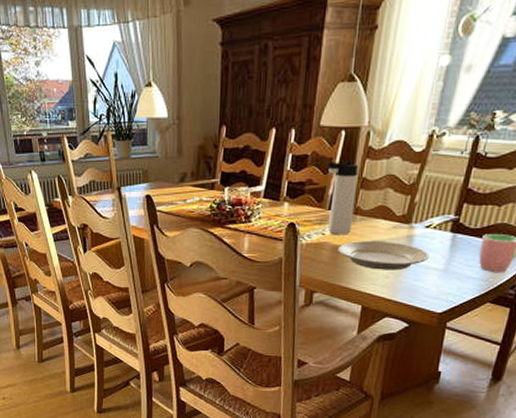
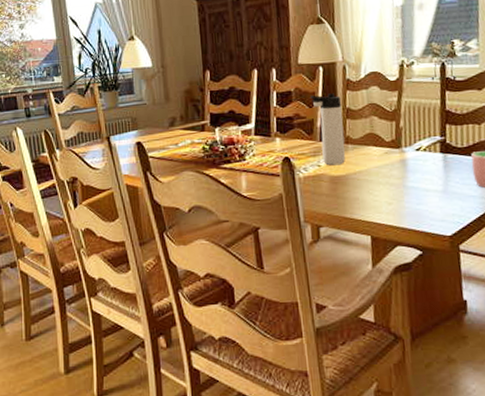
plate: present [338,241,429,271] -> none [336,167,426,197]

